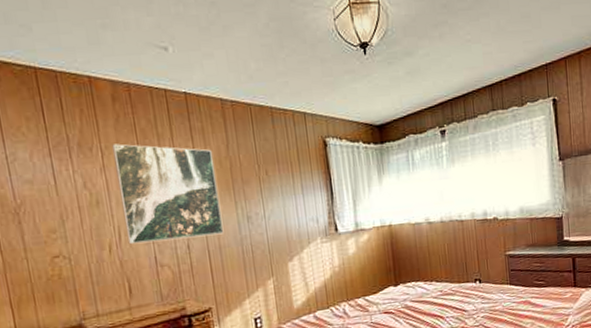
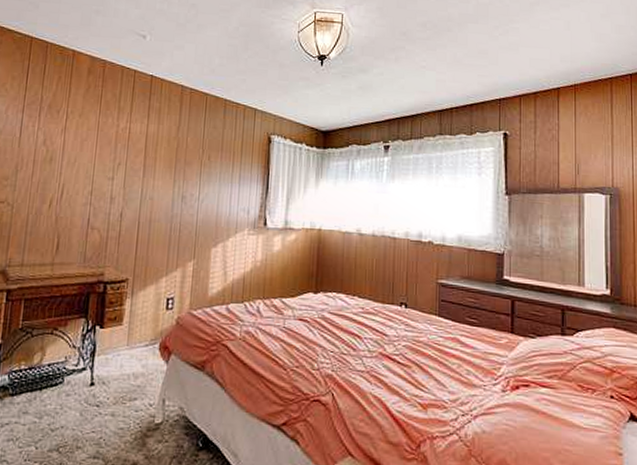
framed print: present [112,144,224,245] -> none [68,110,164,209]

